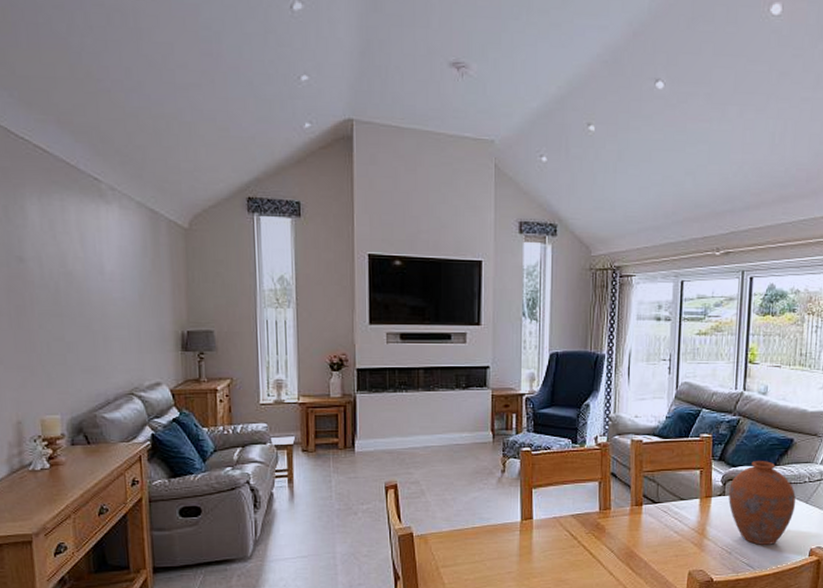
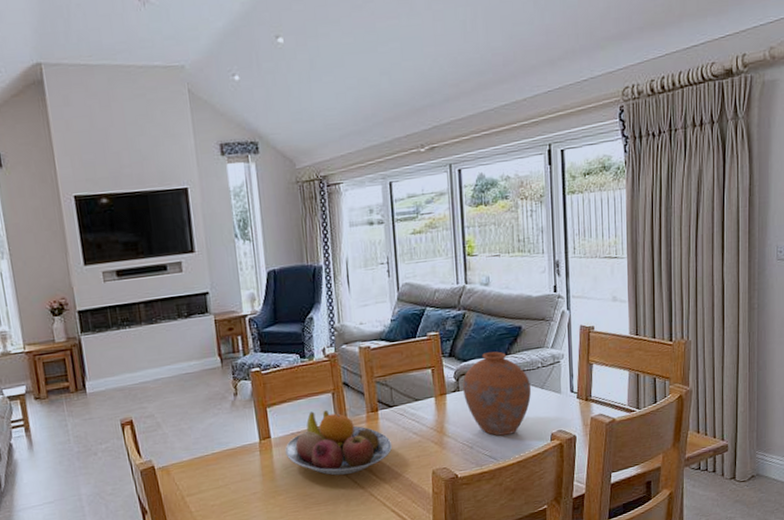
fruit bowl: none [545,498,653,566] -> present [285,409,393,476]

